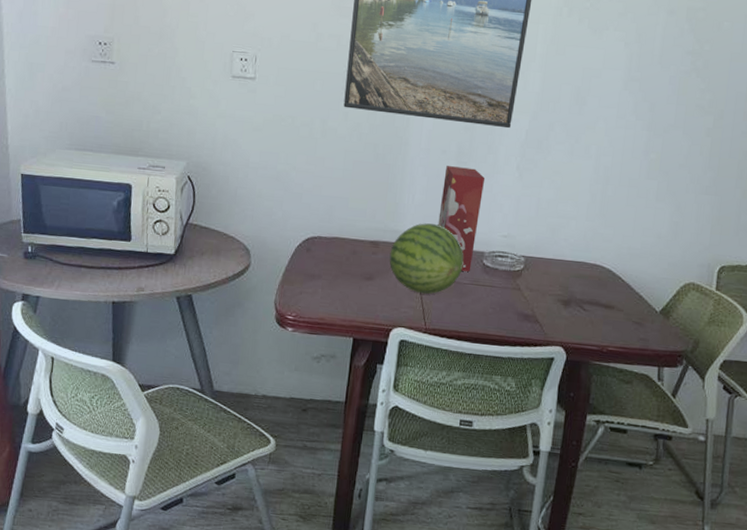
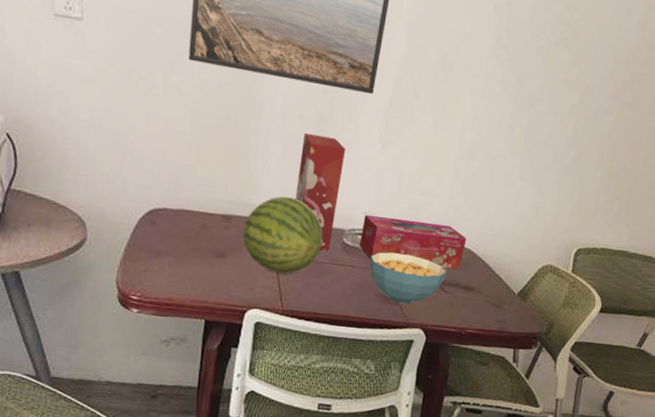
tissue box: none [499,237,605,289] -> present [359,214,467,270]
cereal bowl: none [509,272,586,323] -> present [369,252,447,304]

